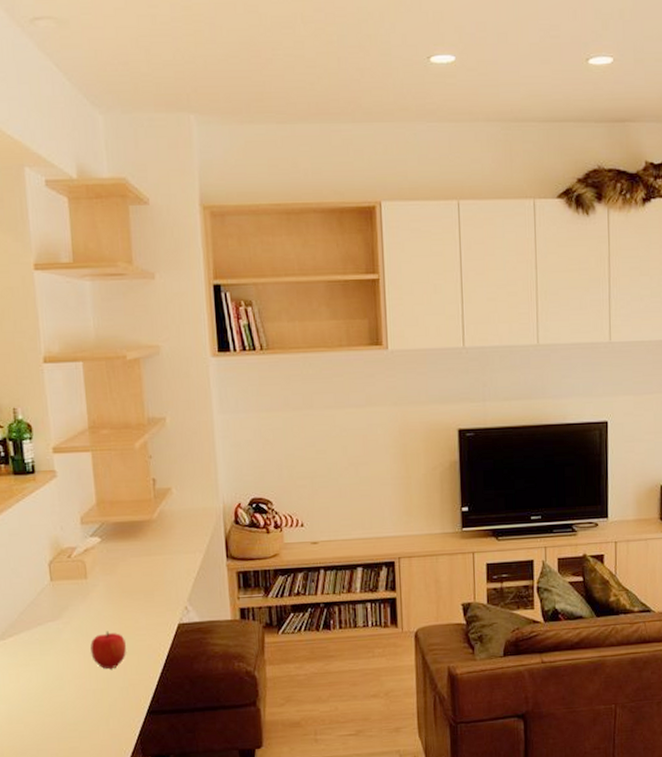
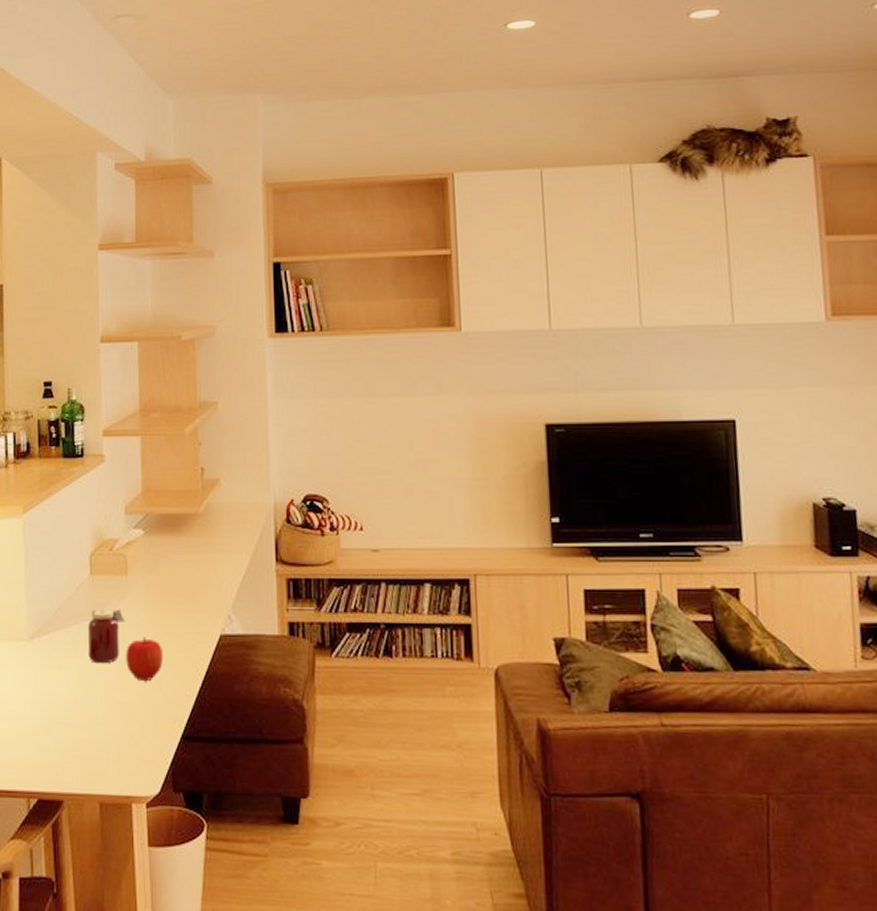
jar: none [51,609,87,658] -> present [87,609,125,664]

